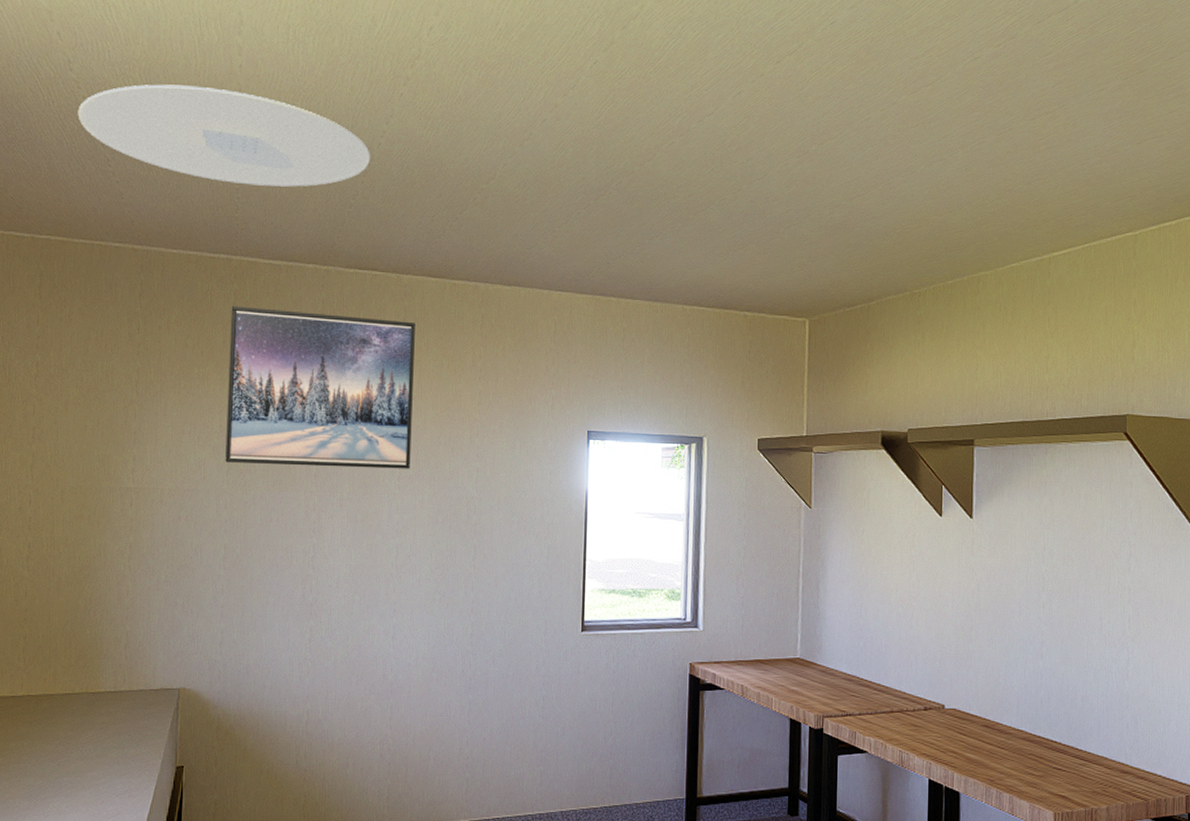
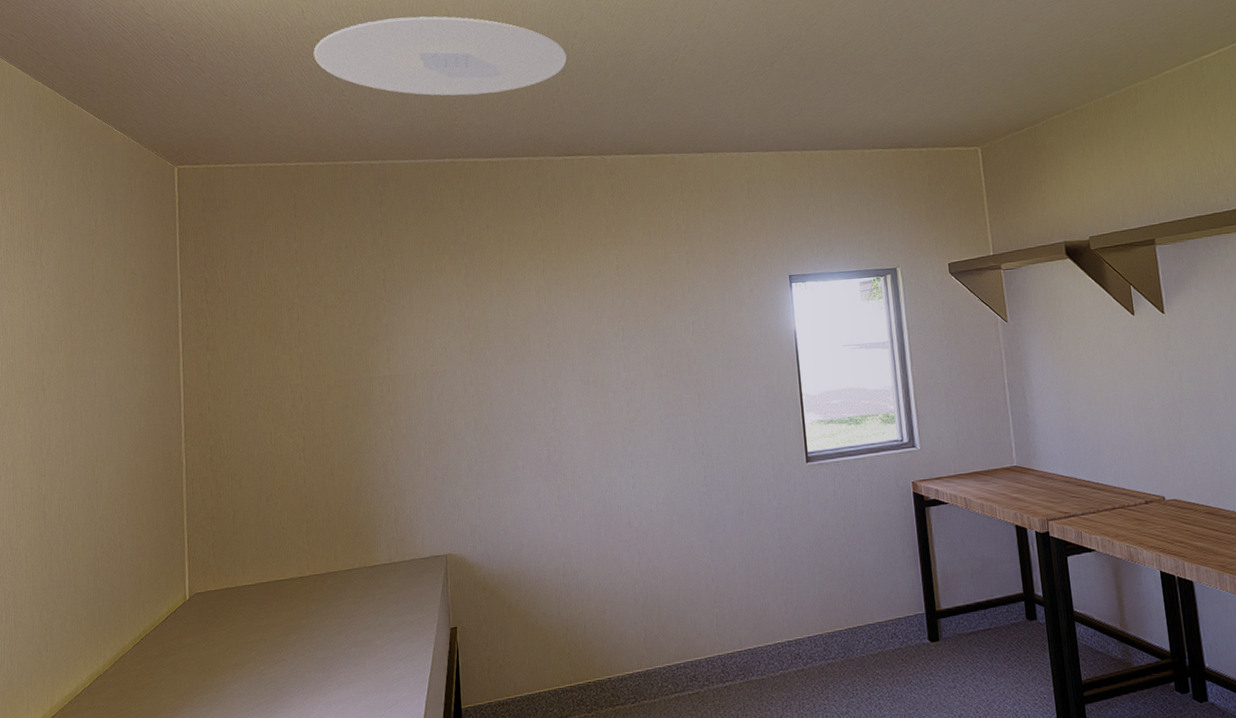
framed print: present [225,305,415,469] -> none [459,196,632,343]

